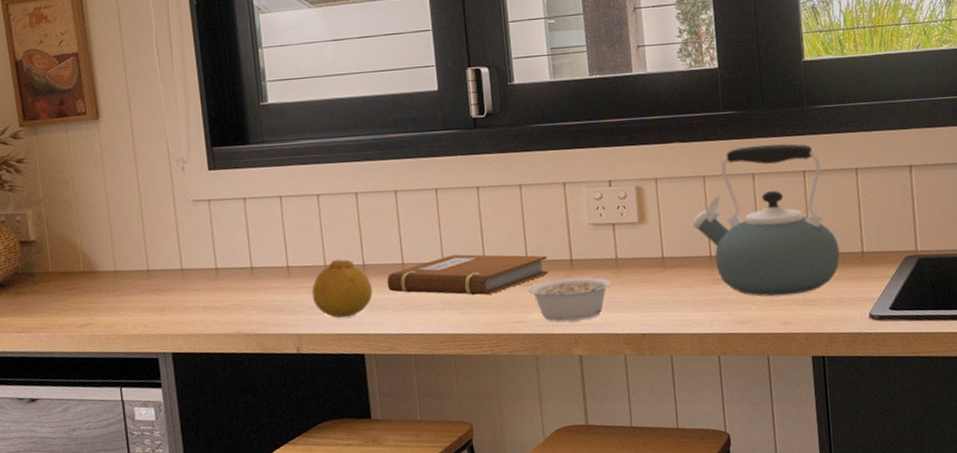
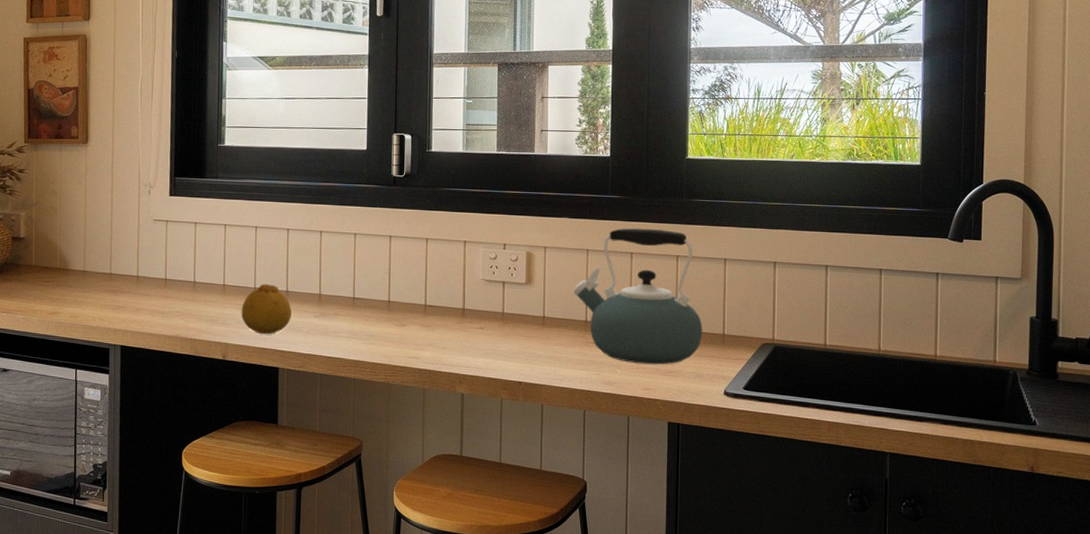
notebook: present [387,254,549,295] -> none [304,292,443,330]
legume: present [528,277,612,322] -> none [423,324,497,363]

